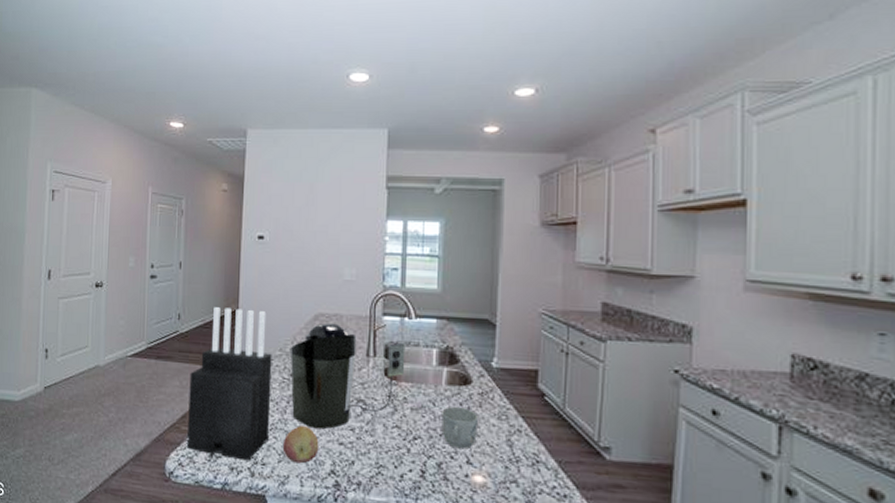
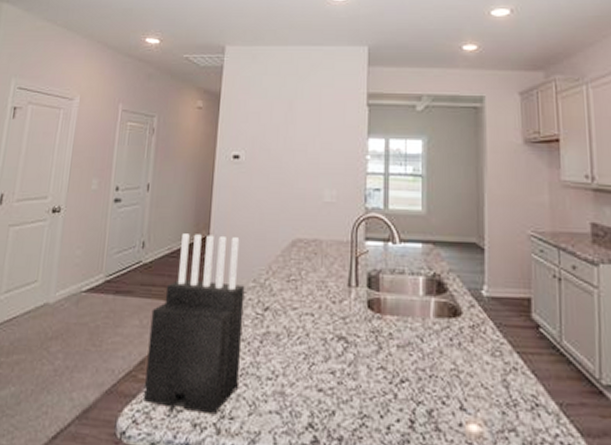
fruit: present [282,426,319,464] -> none [254,370,295,416]
coffee maker: present [290,323,406,430] -> none [264,249,390,374]
mug: present [441,406,478,450] -> none [431,341,470,393]

